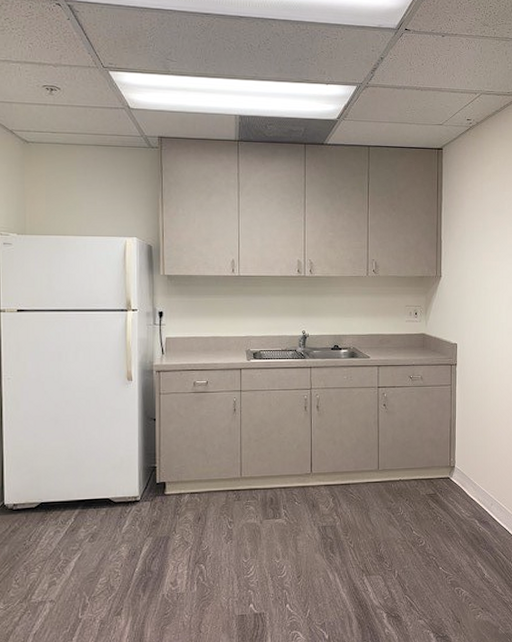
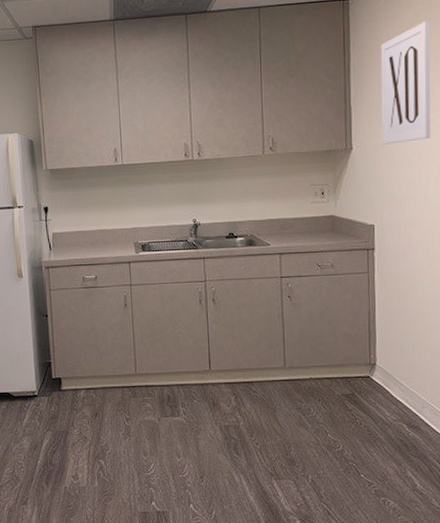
wall art: none [466,175,504,275] -> present [381,21,431,145]

